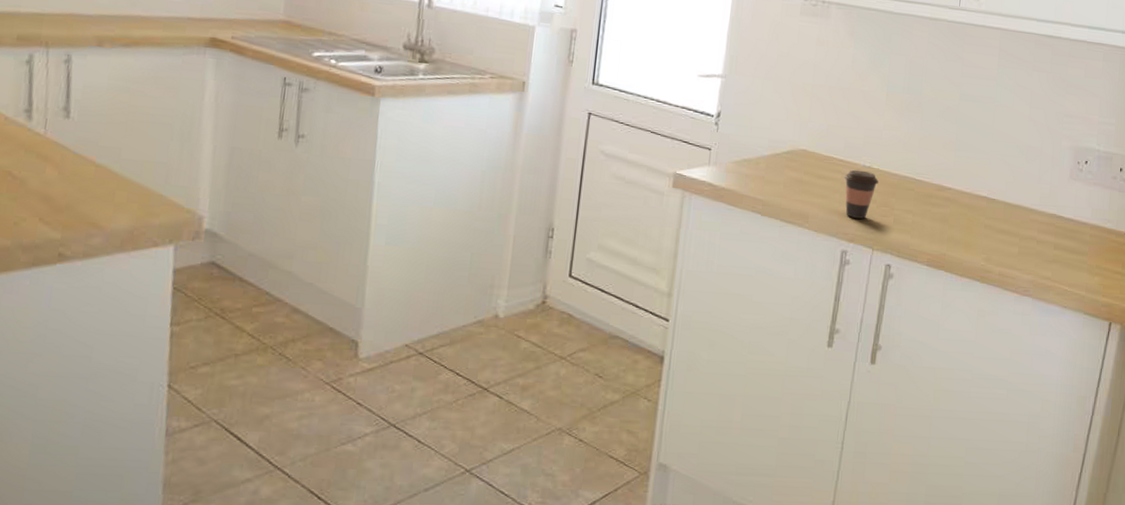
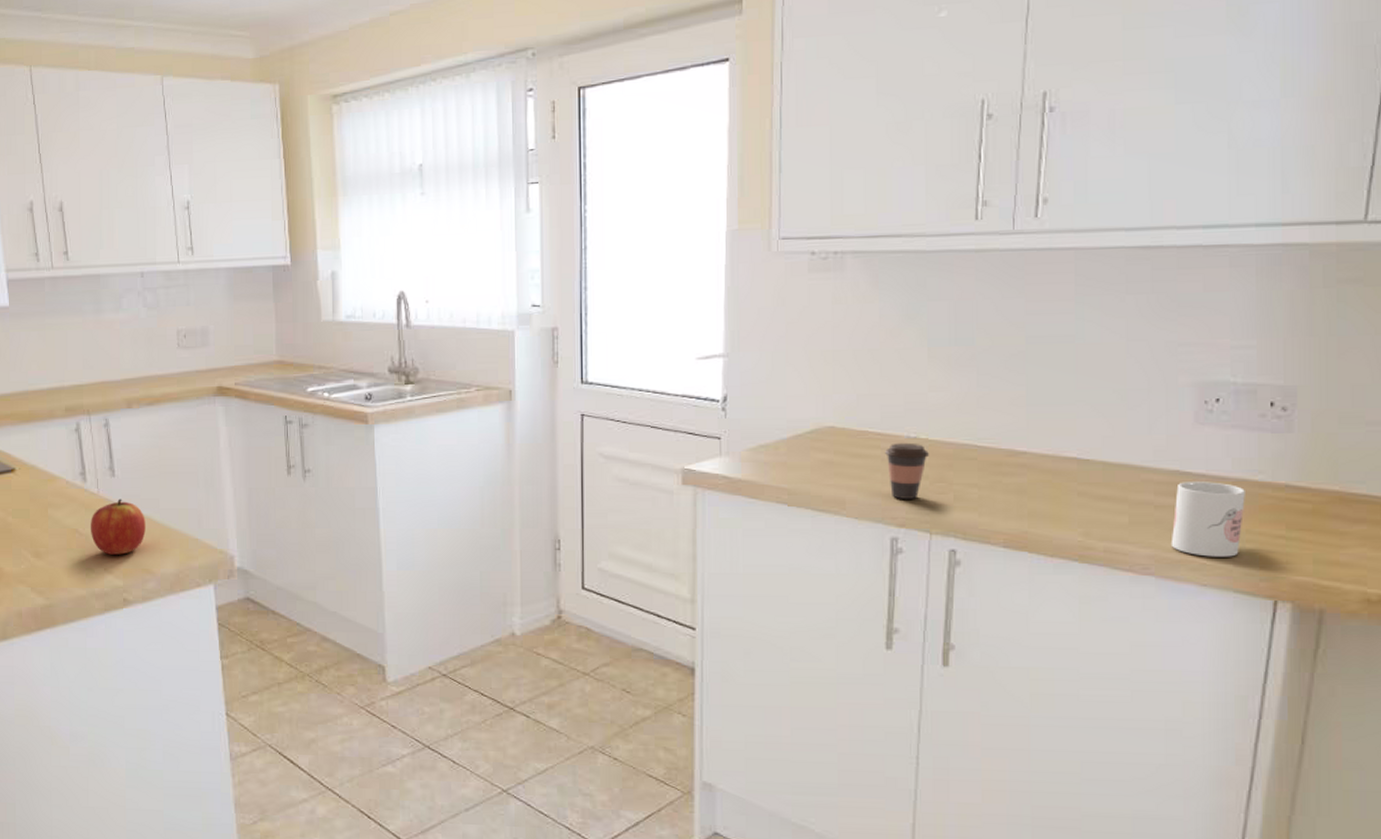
apple: none [28,143,101,205] -> present [91,498,146,555]
mug: none [1045,224,1098,286] -> present [1170,482,1245,557]

